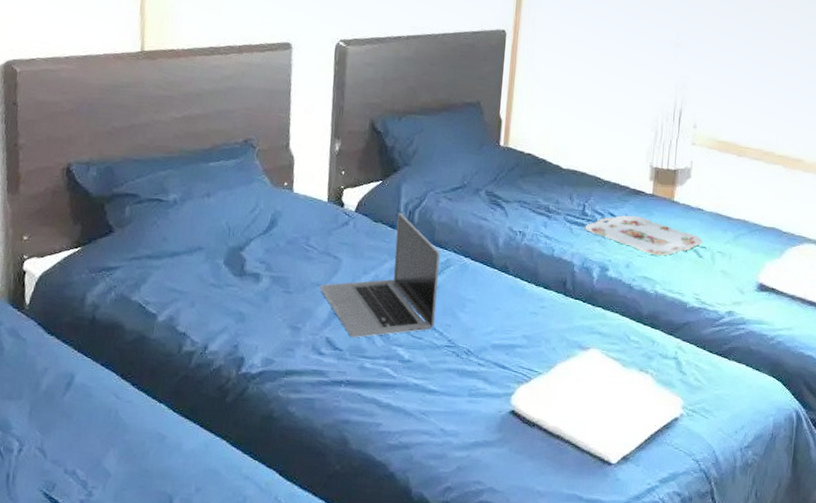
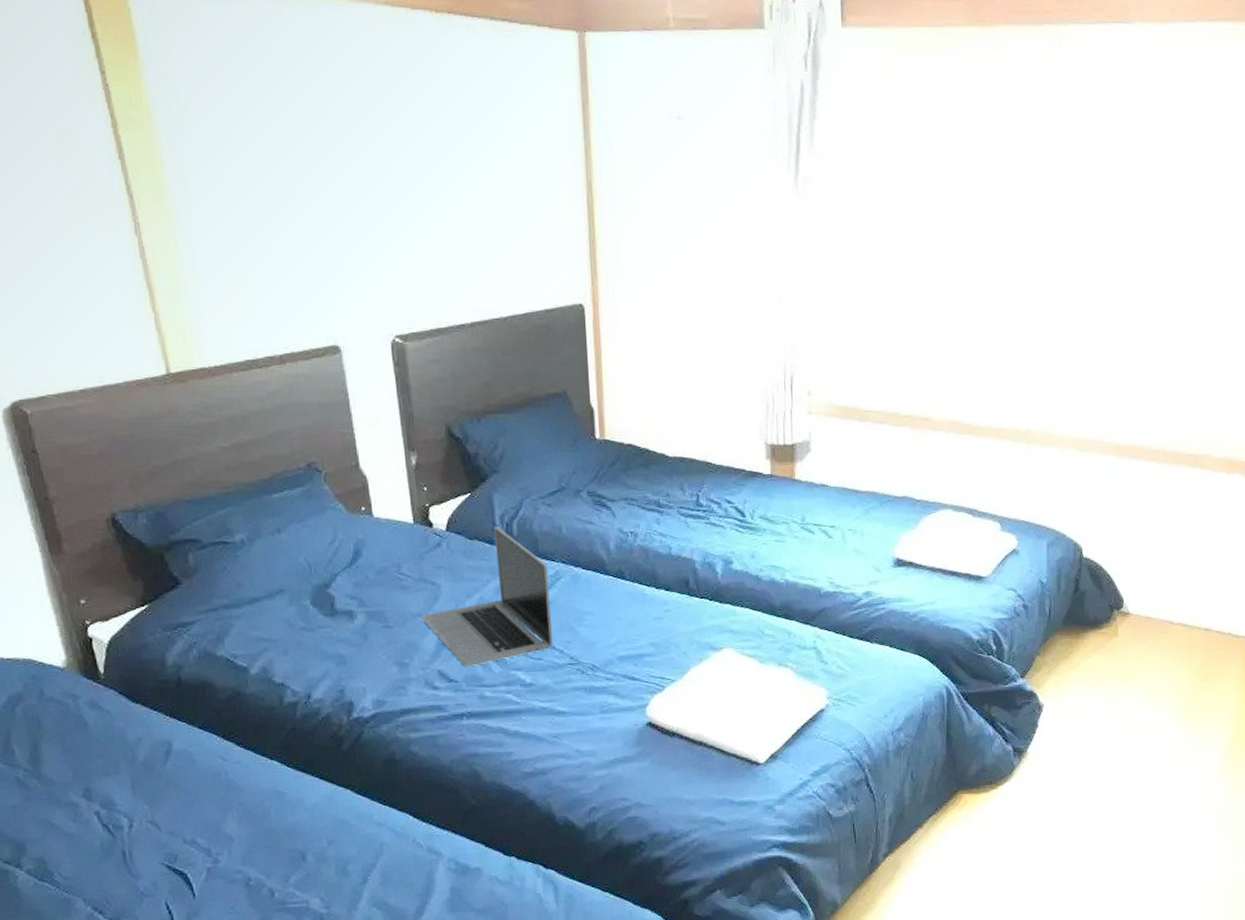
serving tray: present [584,215,704,256] -> none [701,500,832,541]

